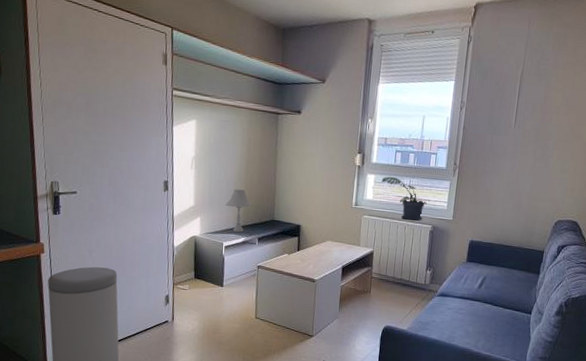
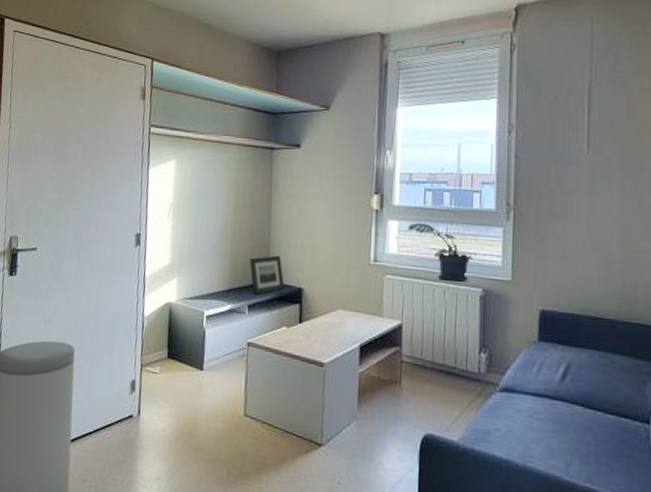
table lamp: present [225,189,252,233] -> none [208,242,241,299]
picture frame: none [259,200,287,230] -> present [249,255,285,295]

